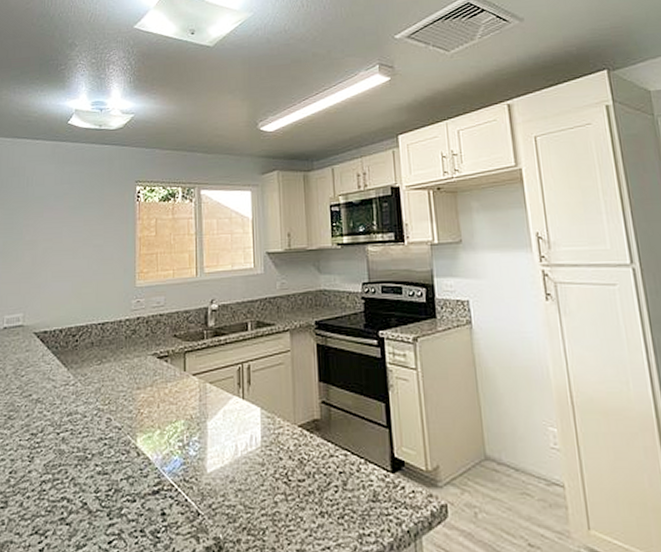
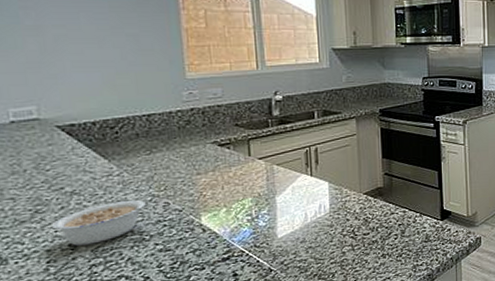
legume: none [17,413,99,458] -> present [50,200,154,246]

